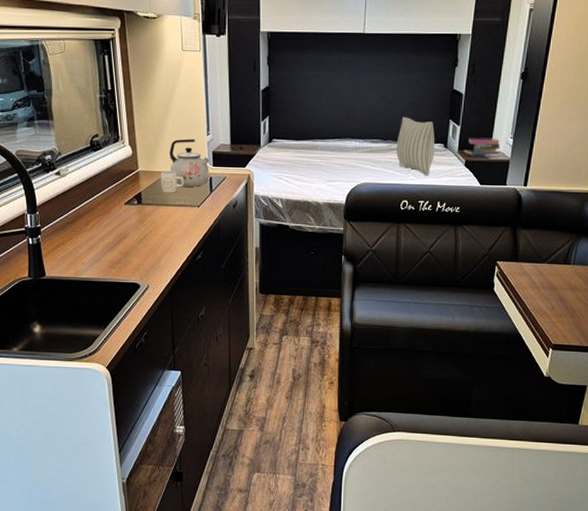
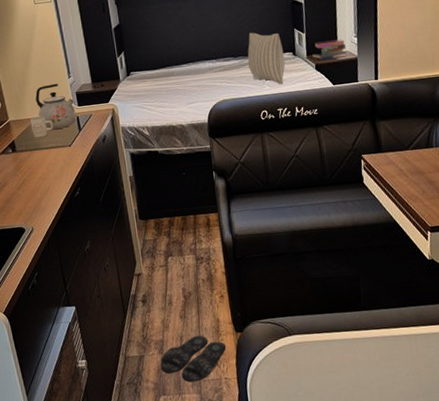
slippers: none [260,418,327,464] -> present [161,335,226,383]

